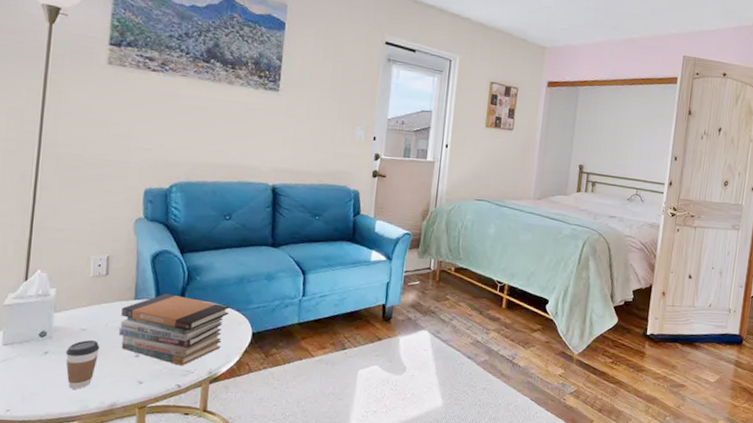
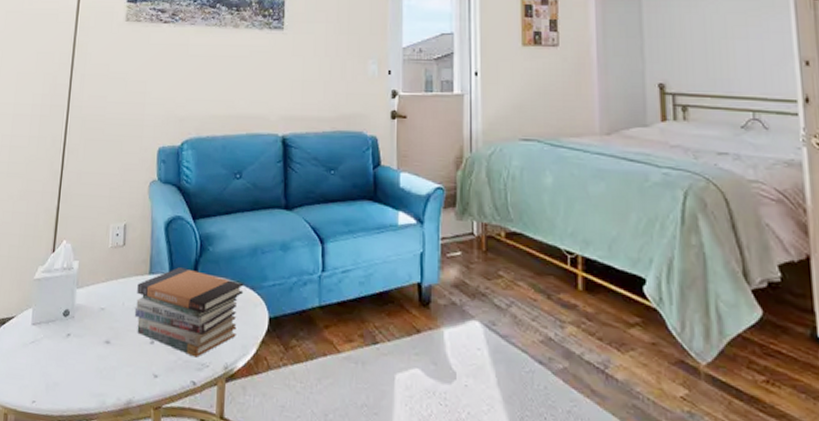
coffee cup: present [65,340,100,389] -> none [85,321,117,381]

